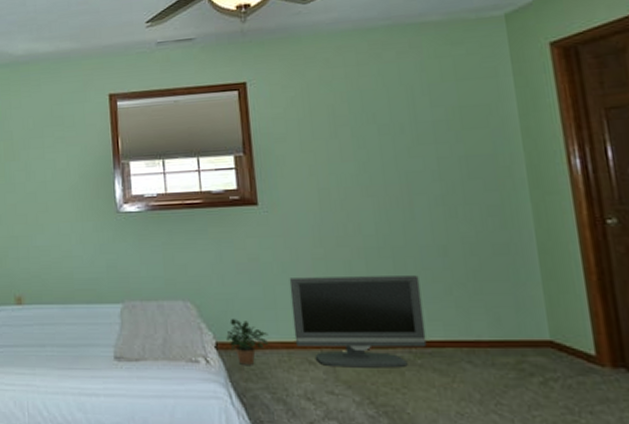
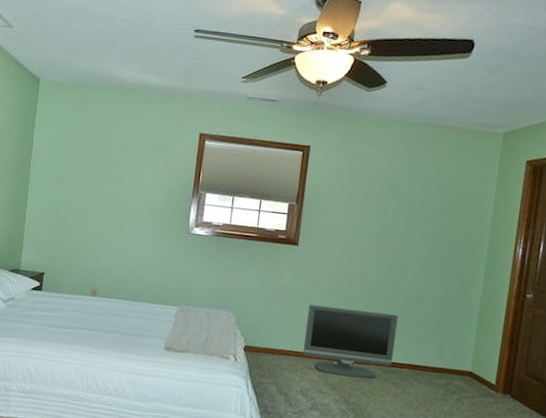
potted plant: present [226,319,269,366] -> none [253,330,285,366]

